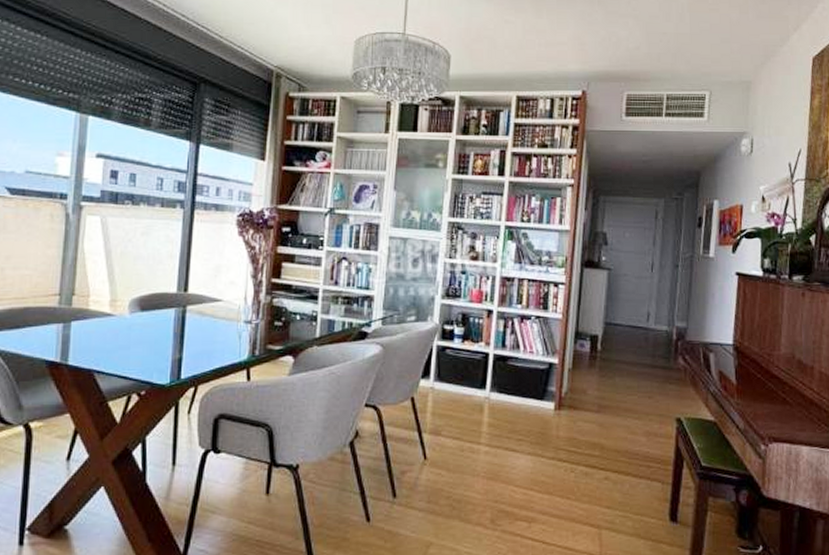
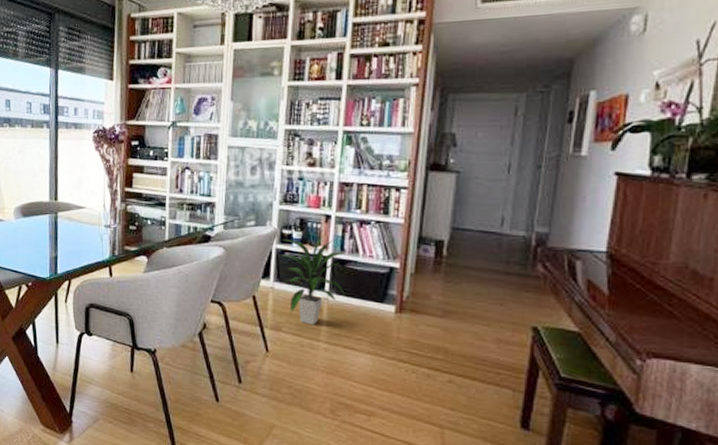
indoor plant: none [443,331,506,427] -> present [281,235,345,325]

